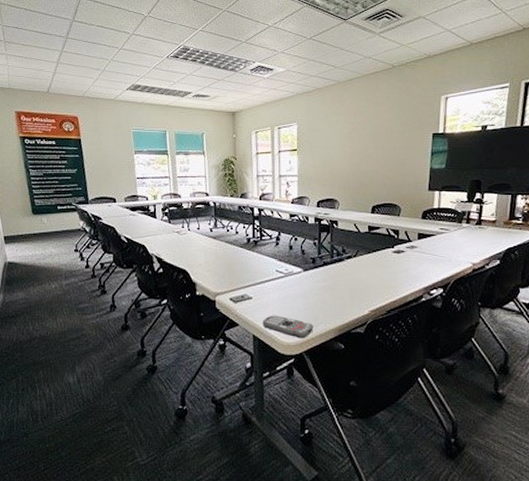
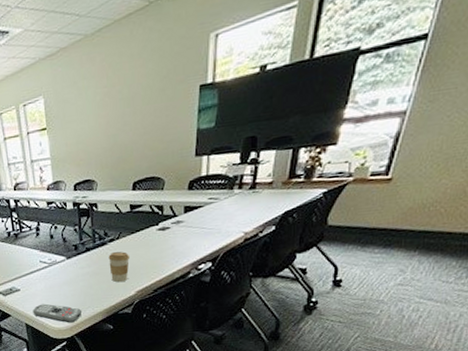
coffee cup: none [345,269,365,300] -> present [108,251,129,283]

